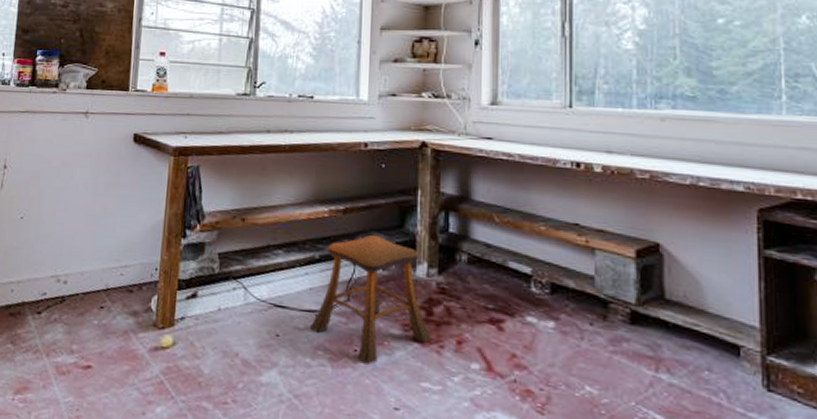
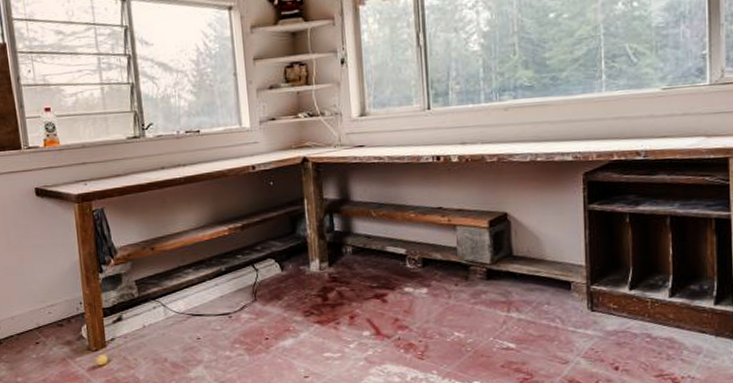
stool: present [309,234,432,365] -> none [225,243,329,348]

